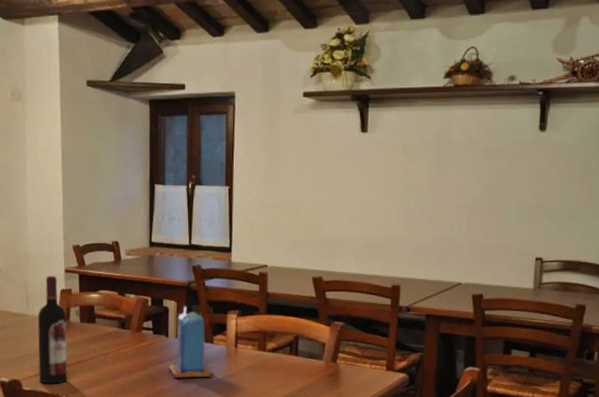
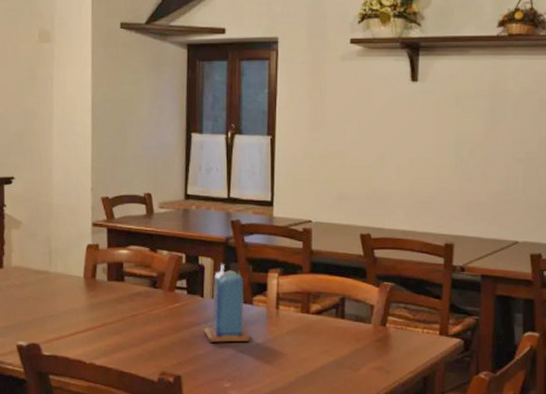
wine bottle: present [37,275,68,384] -> none [60,229,93,348]

